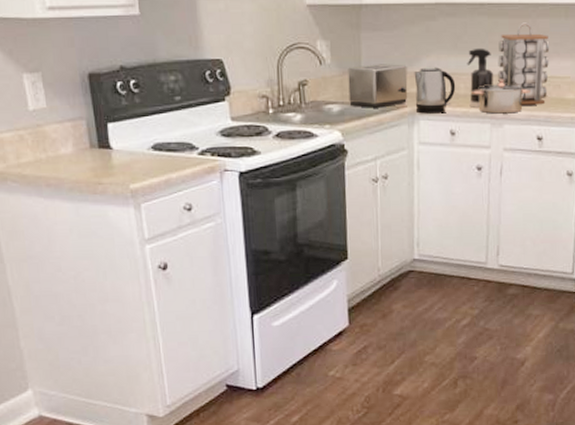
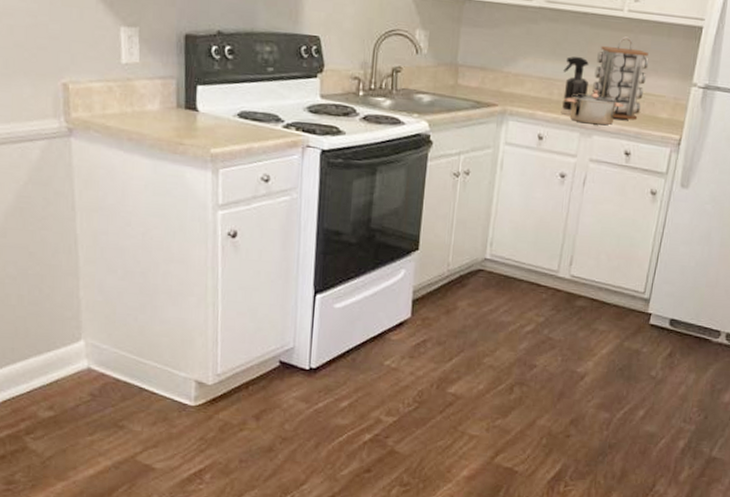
toaster: present [348,64,408,108] -> none [440,59,503,104]
kettle: present [414,66,456,115] -> none [505,68,550,118]

